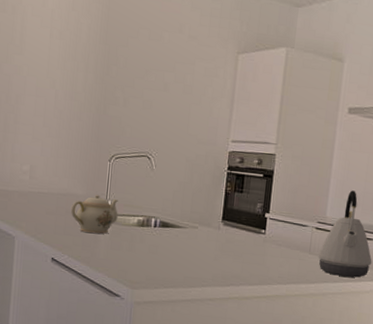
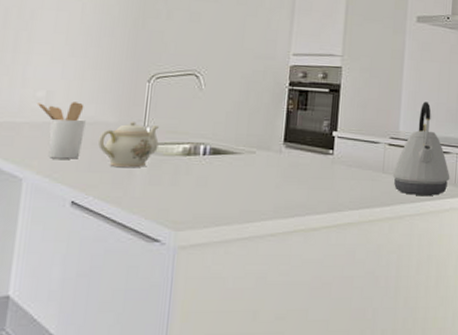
utensil holder: none [23,175,61,224] -> present [37,102,86,159]

